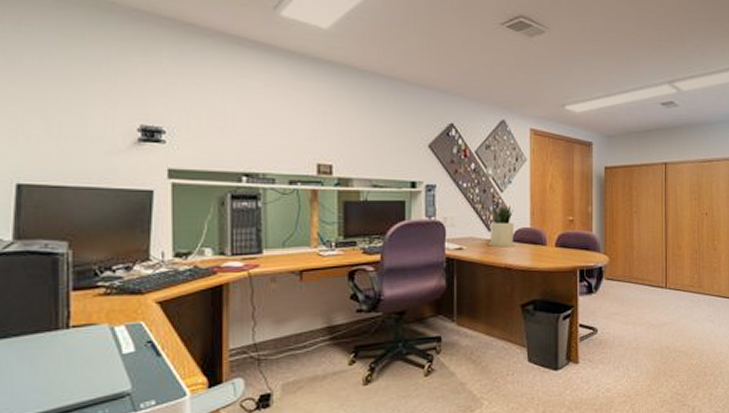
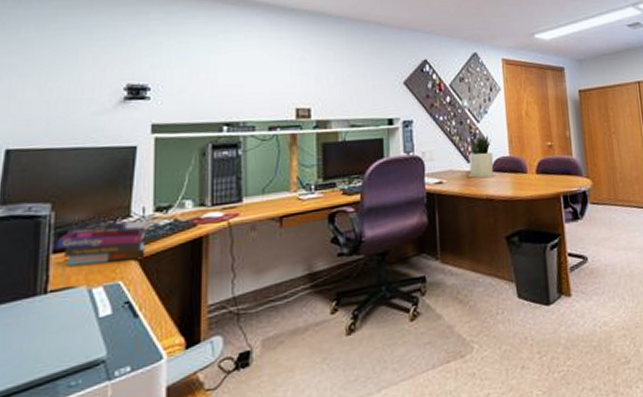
books: none [75,263,173,304] -> present [55,221,153,266]

